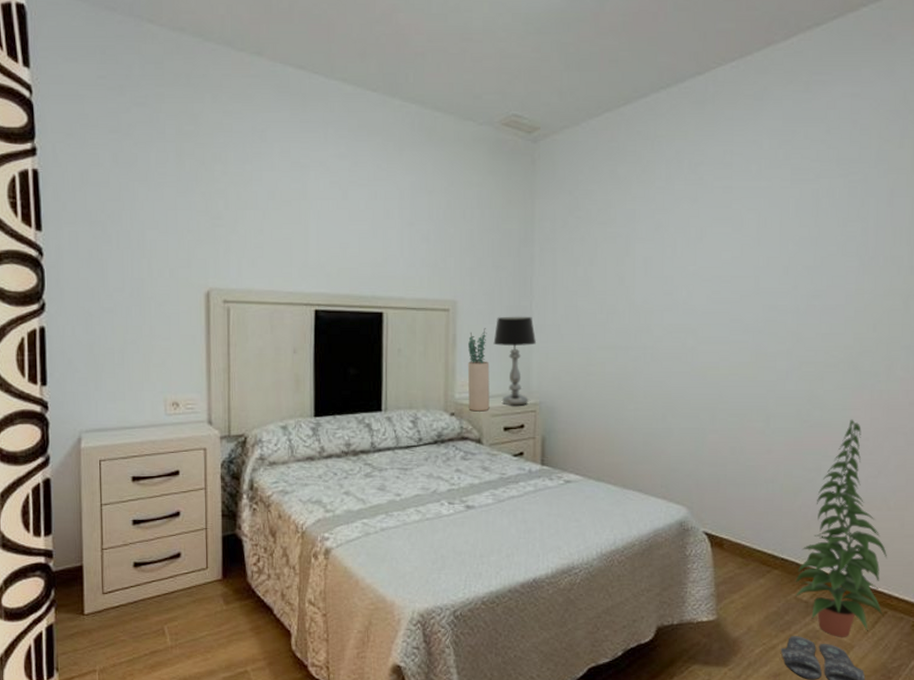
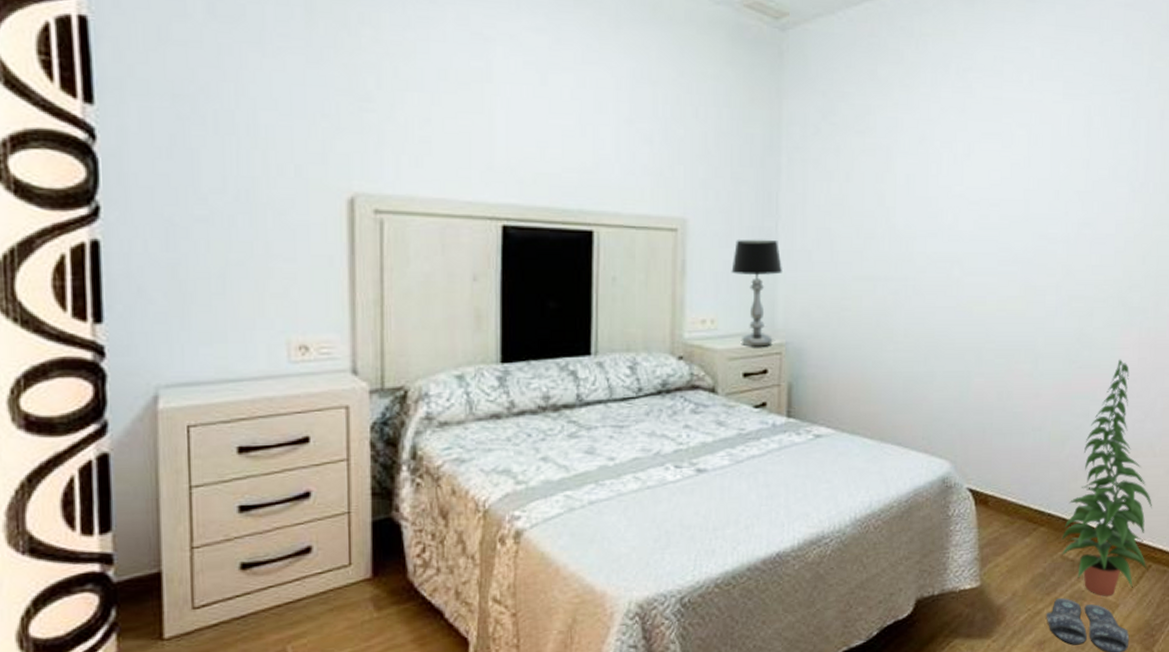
vase: present [467,328,490,412] -> none [699,253,727,354]

